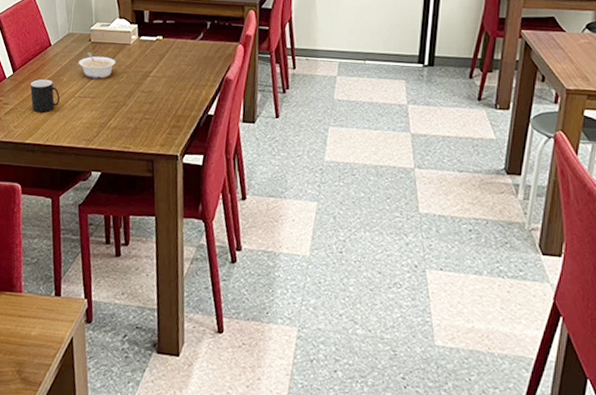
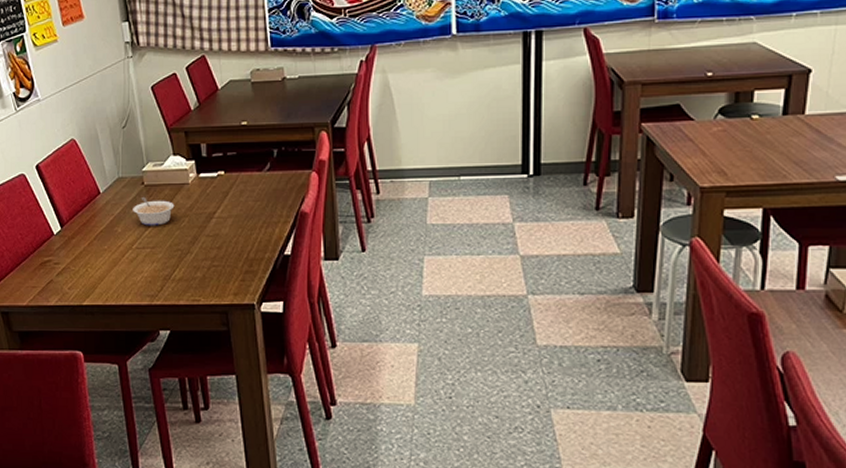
cup: present [30,79,60,113] -> none [81,232,116,269]

